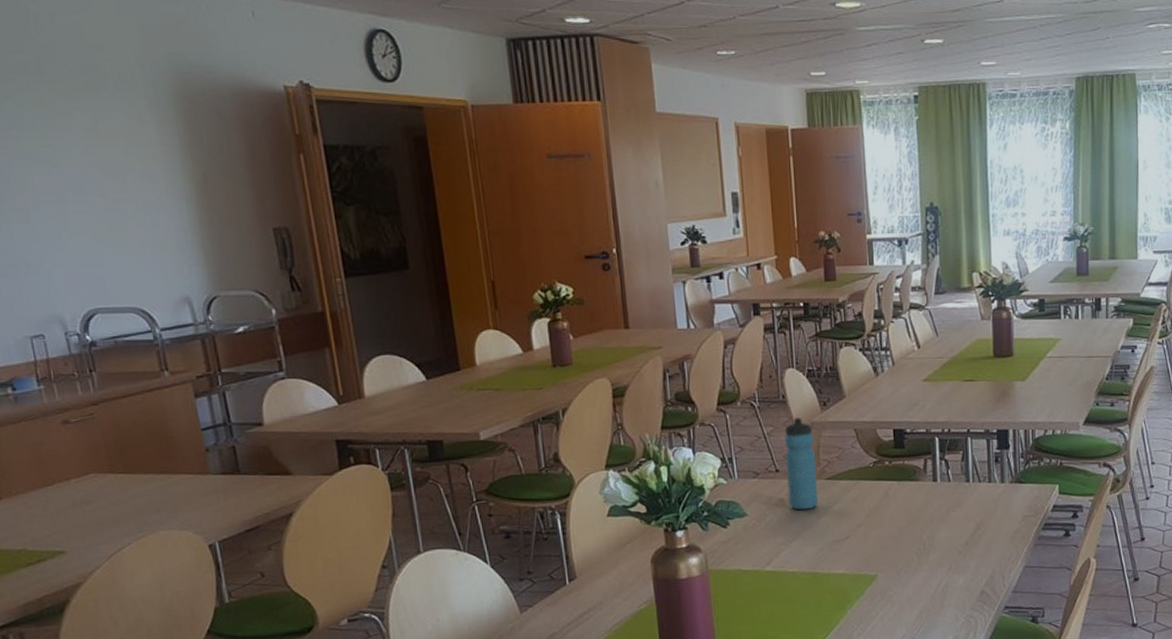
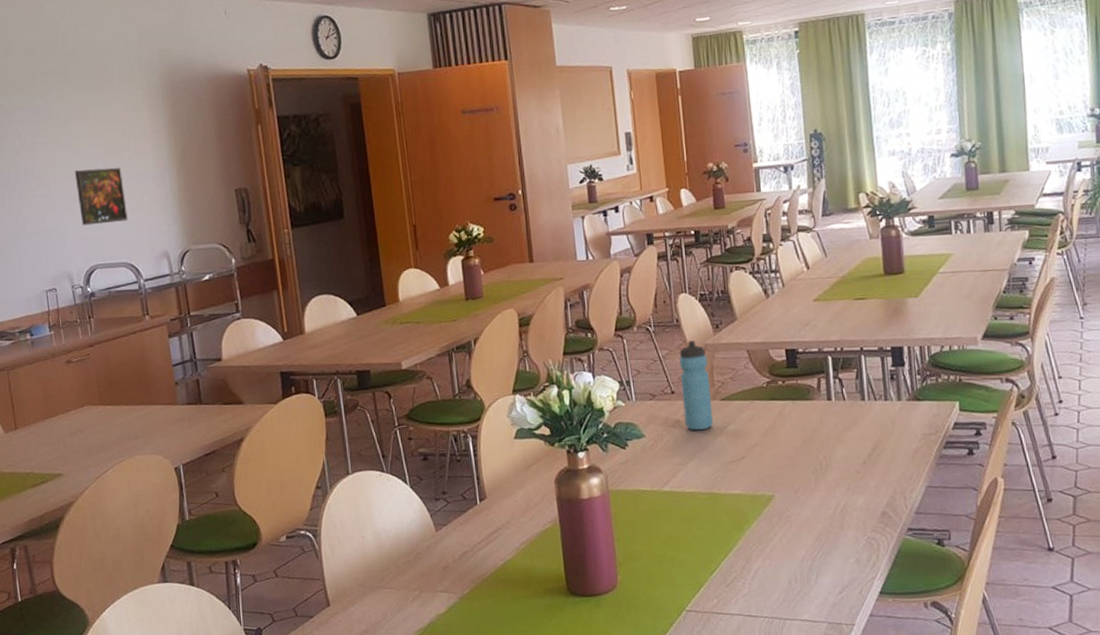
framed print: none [60,192,135,261] -> present [74,167,128,226]

